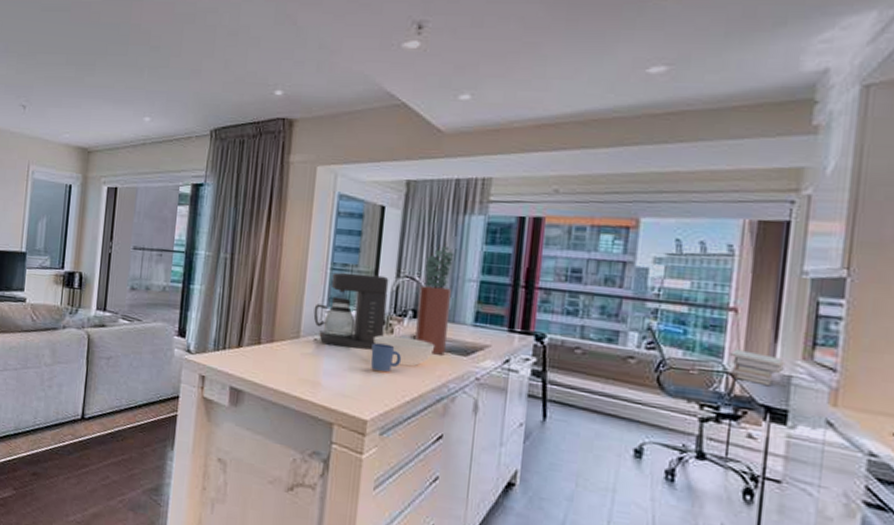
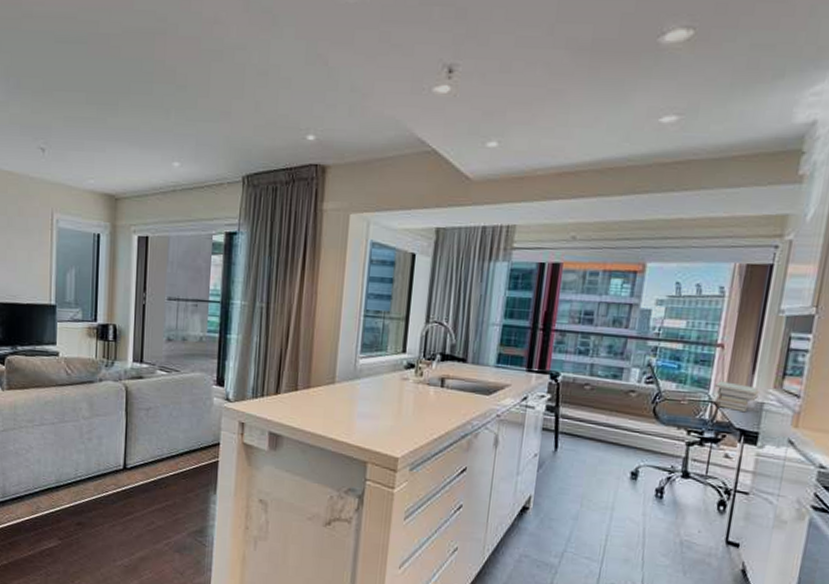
coffee maker: present [313,272,389,349] -> none [348,319,419,391]
mug: present [370,343,402,373] -> none [401,385,431,414]
bowl: present [372,335,436,367] -> none [403,378,461,407]
vase: present [415,242,454,356] -> none [443,288,480,396]

